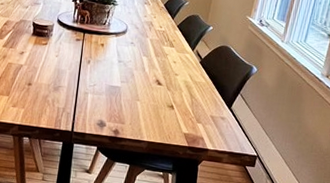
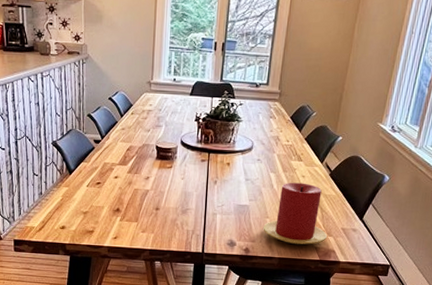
candle: none [133,67,196,130] -> present [263,182,327,245]

